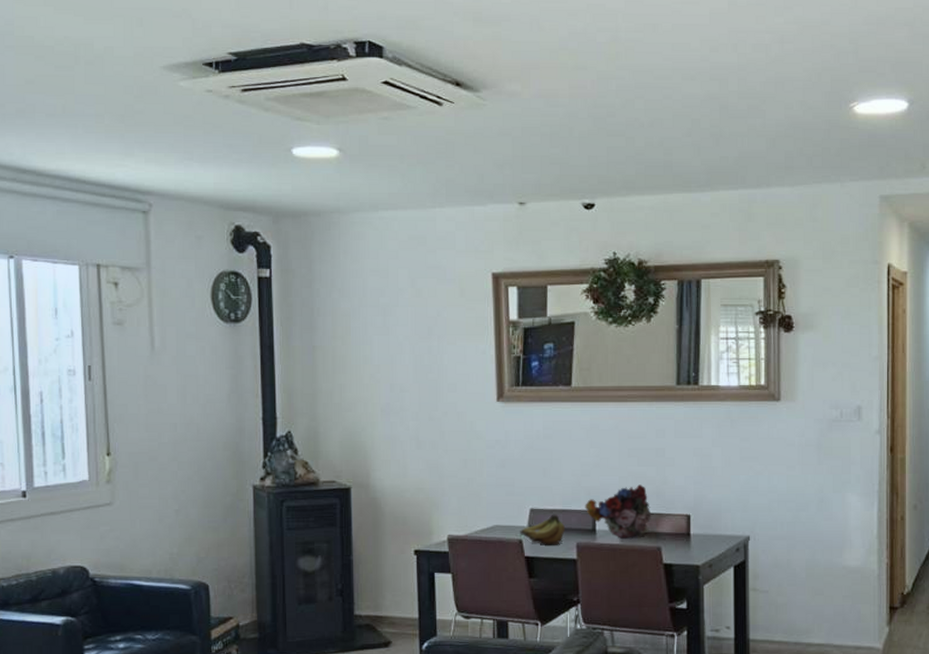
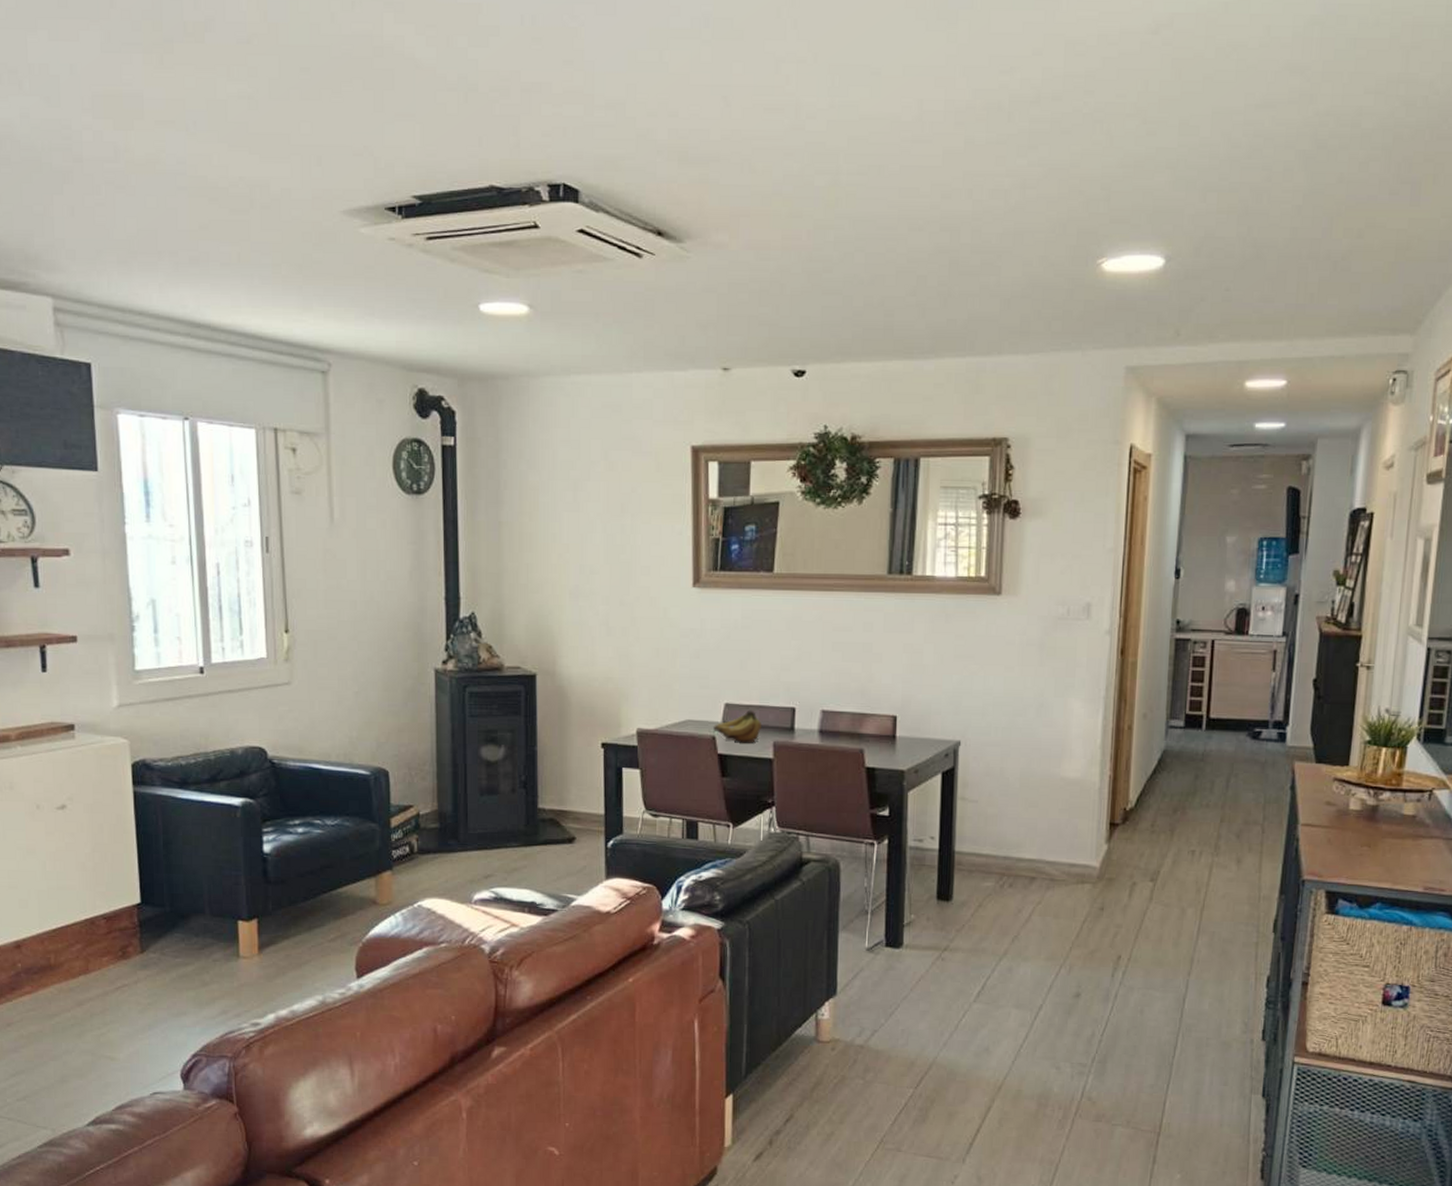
flower bouquet: present [585,484,652,540] -> none [783,681,855,740]

